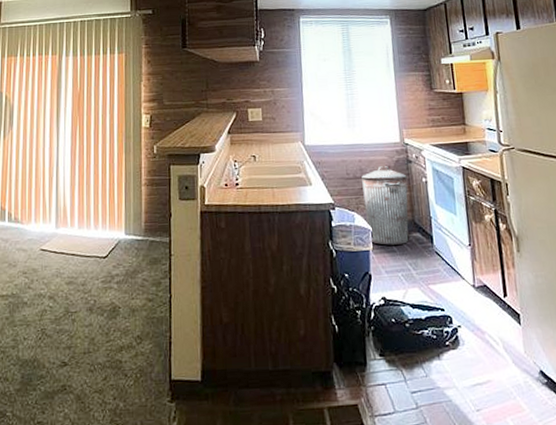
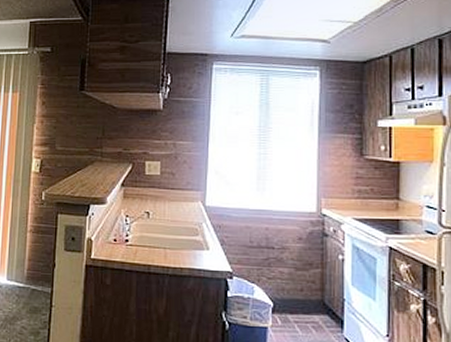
trash can: present [362,166,409,245] -> none [267,237,321,325]

